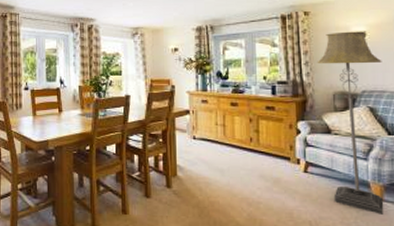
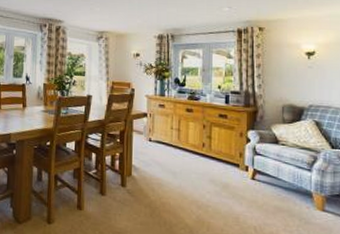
floor lamp: present [317,31,384,215] -> none [268,48,329,224]

